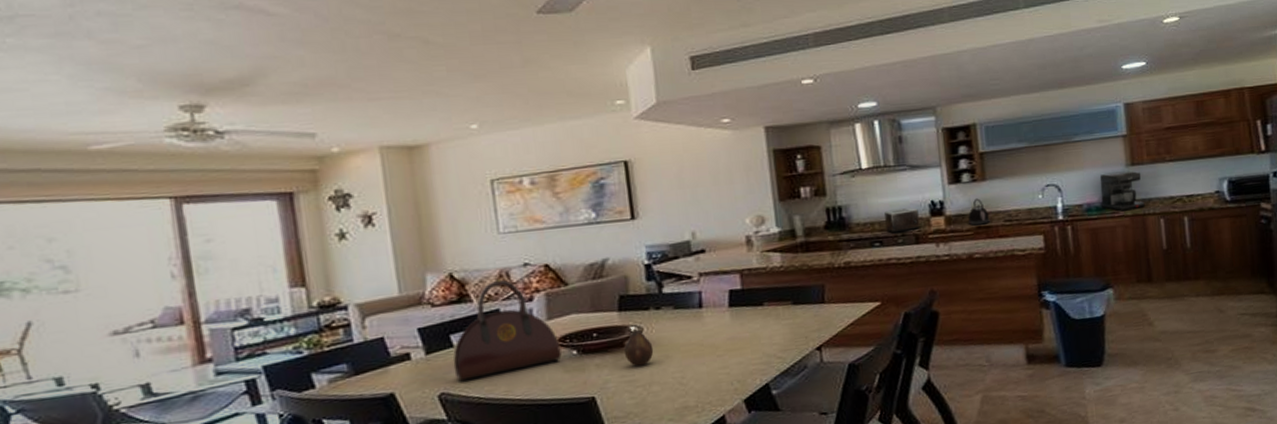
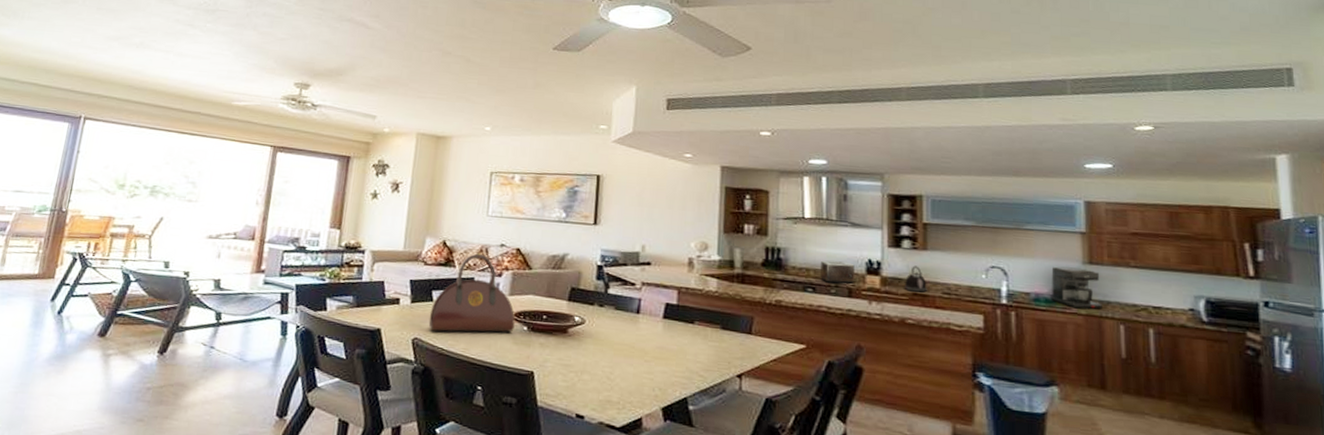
fruit: present [623,329,654,367] -> none [565,320,591,354]

